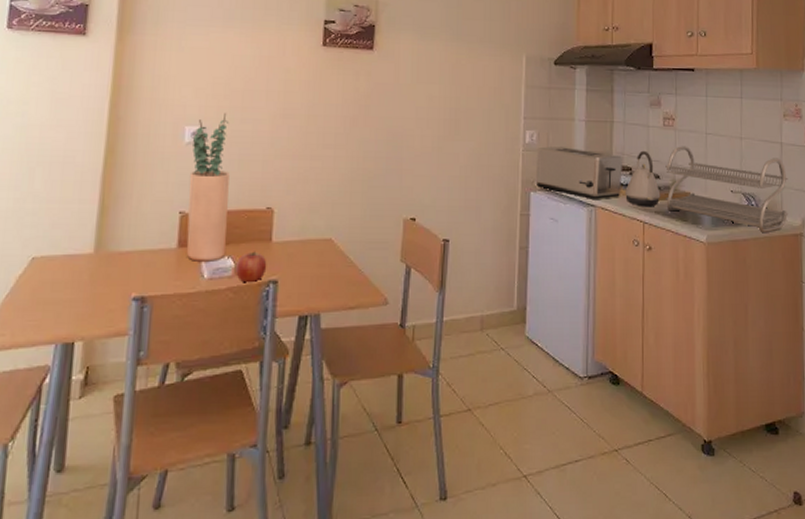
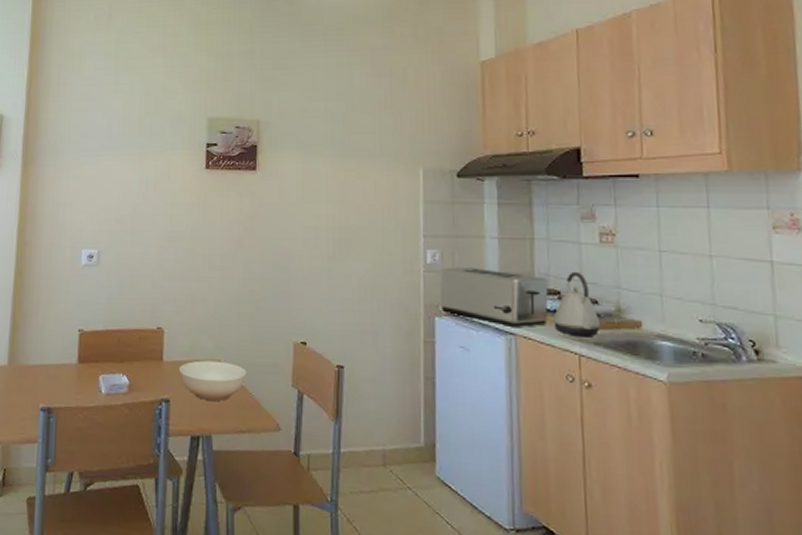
vase: present [186,113,230,262] -> none [85,237,122,378]
fruit: present [235,251,267,283] -> none [129,369,159,401]
bowl: none [289,239,358,279] -> present [179,360,247,401]
dish rack: present [665,146,789,233] -> none [605,266,789,374]

